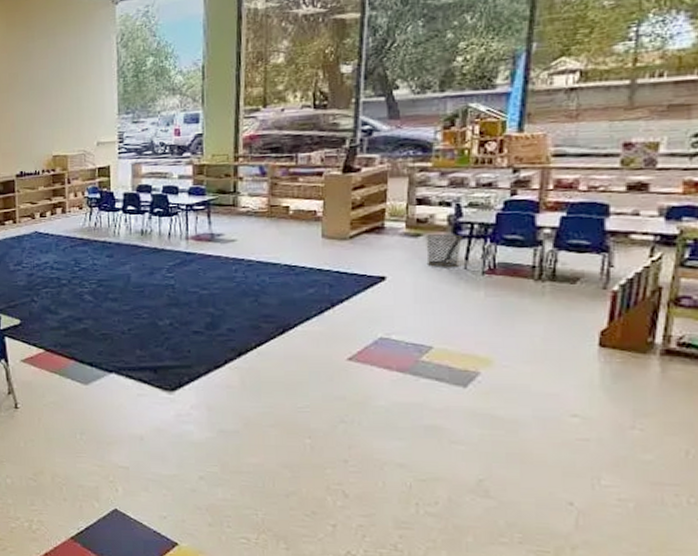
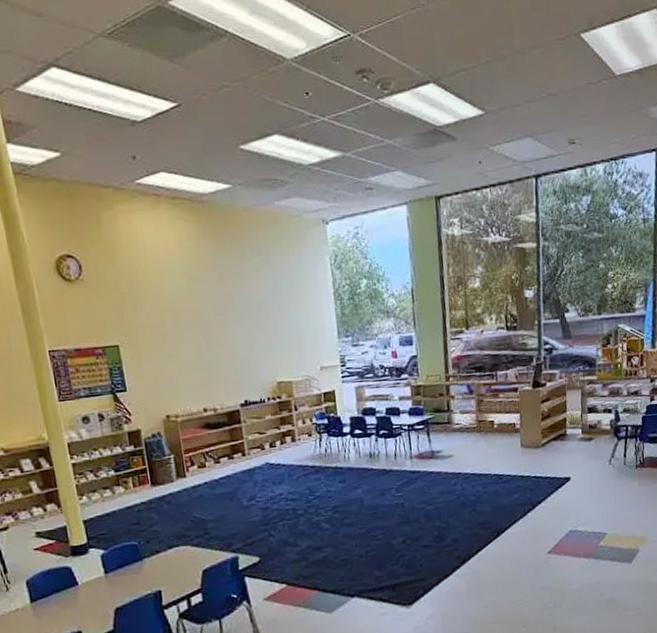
waste bin: present [425,233,462,268] -> none [596,436,621,466]

